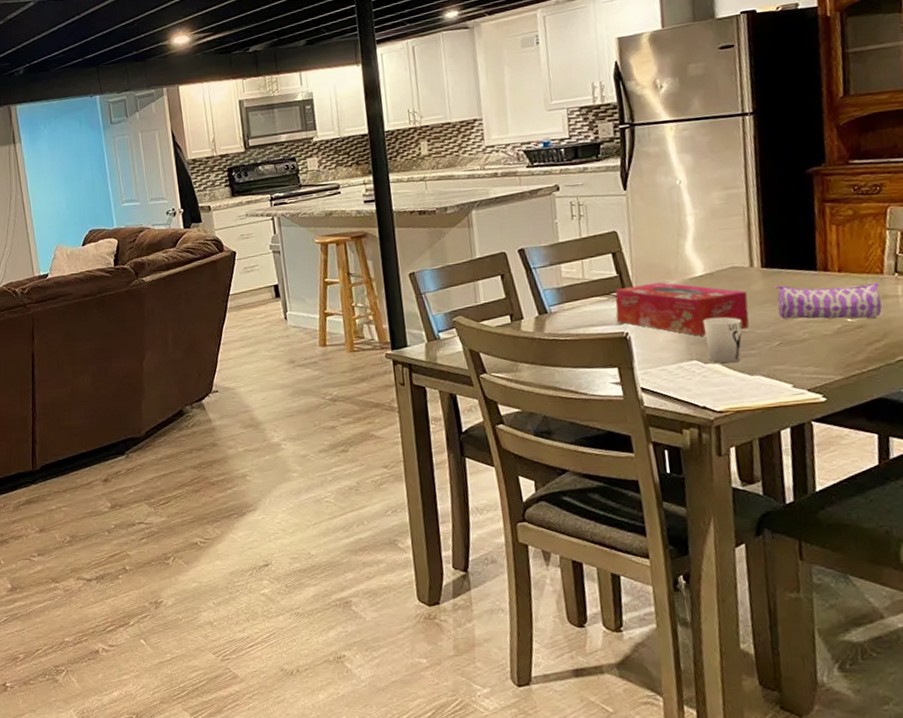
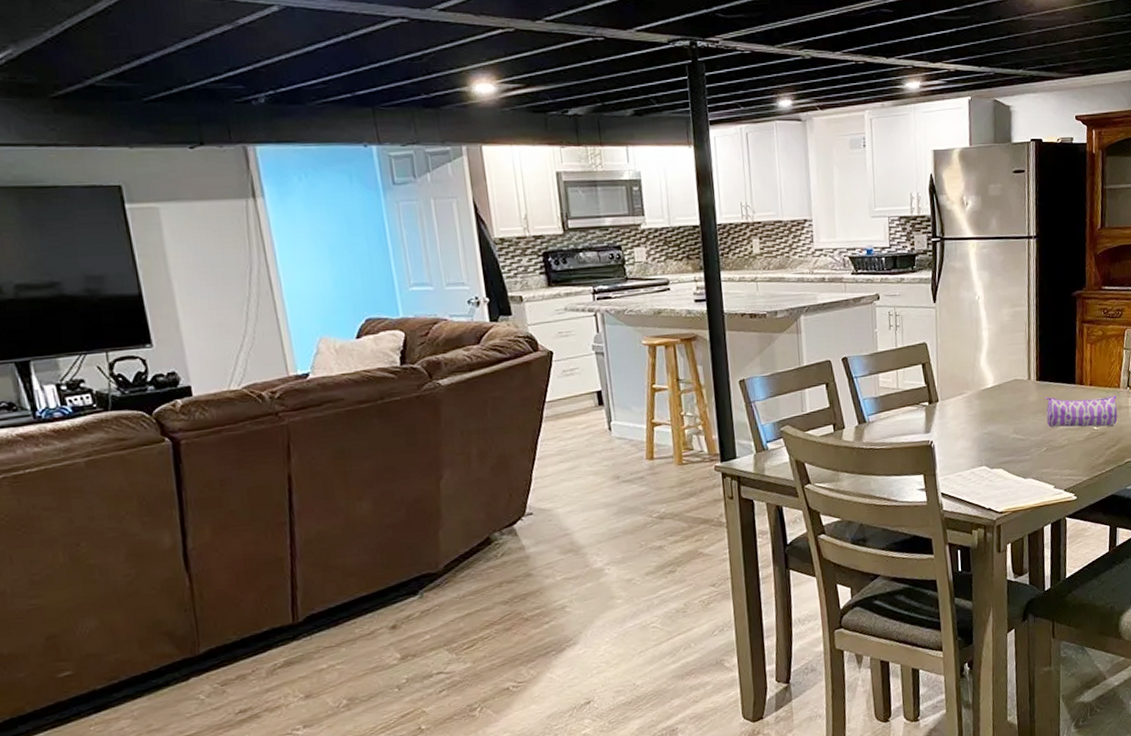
tissue box: present [615,282,749,336] -> none [923,393,1026,443]
cup: present [702,317,743,364] -> none [991,425,1021,468]

